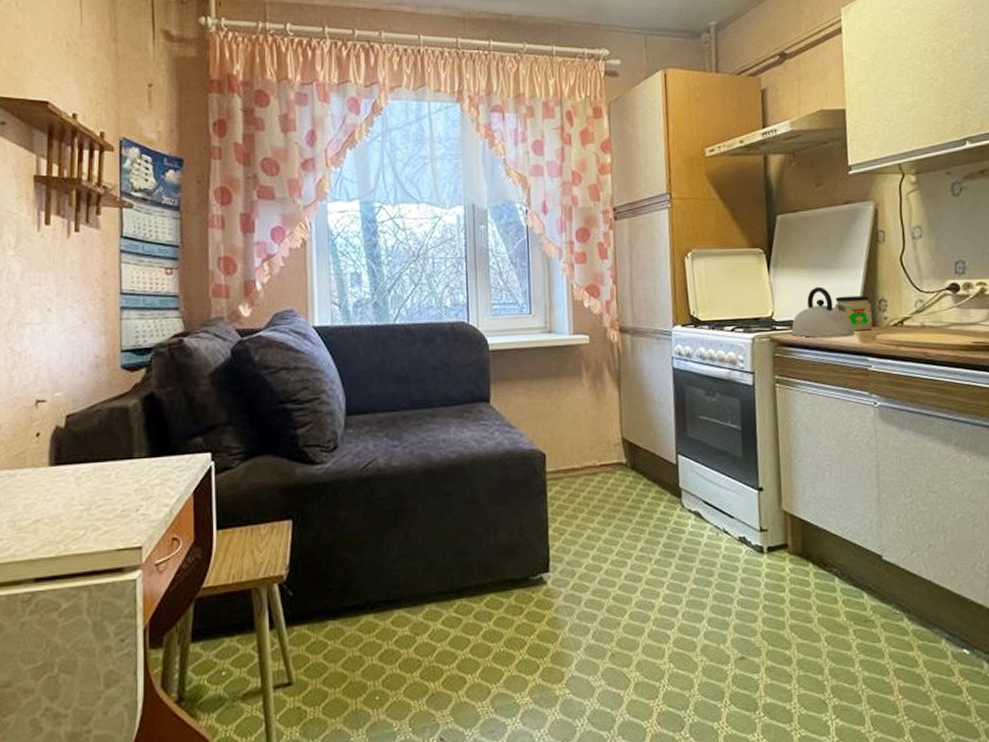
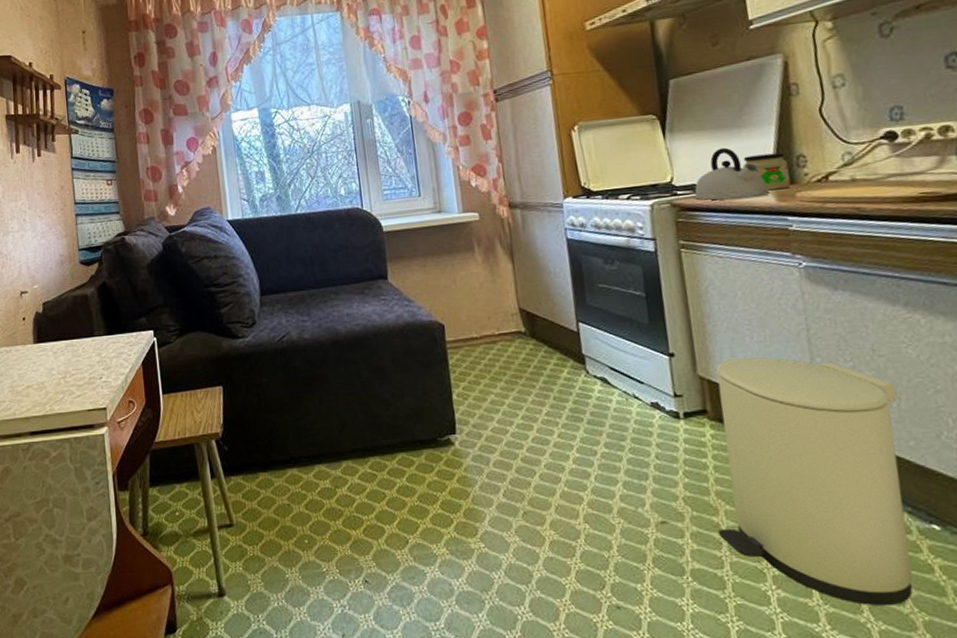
pedal bin: none [789,492,946,729] -> present [715,357,913,605]

